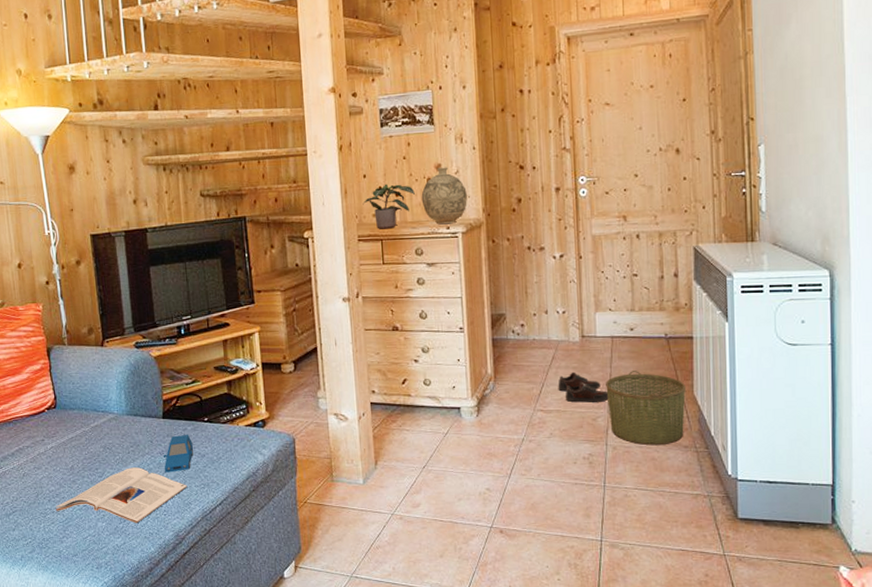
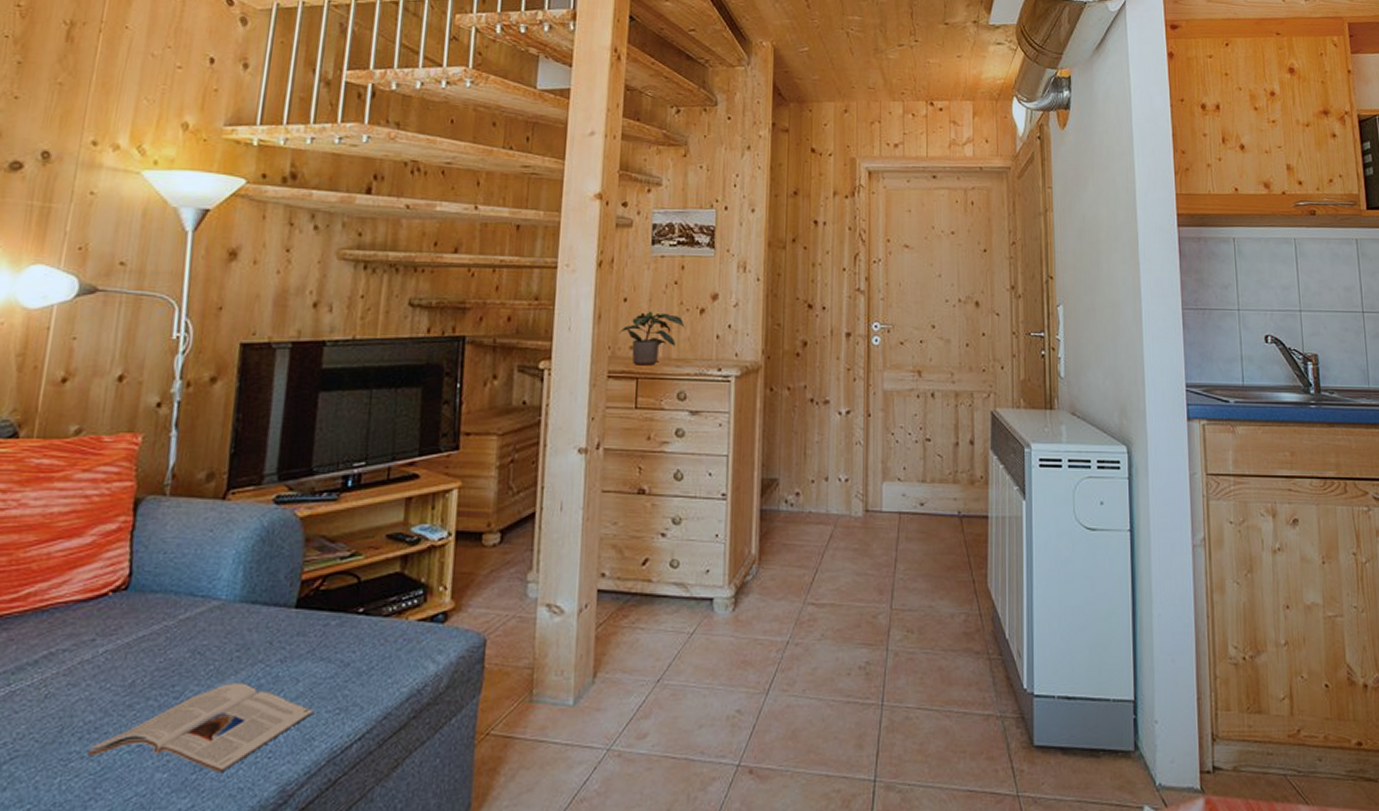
toy car: present [163,434,194,473] -> none [283,631,334,691]
decorative vase: present [421,167,467,225] -> none [691,297,746,365]
shoe: present [558,371,609,402] -> none [834,554,893,594]
basket: present [606,371,686,445] -> none [890,555,979,650]

